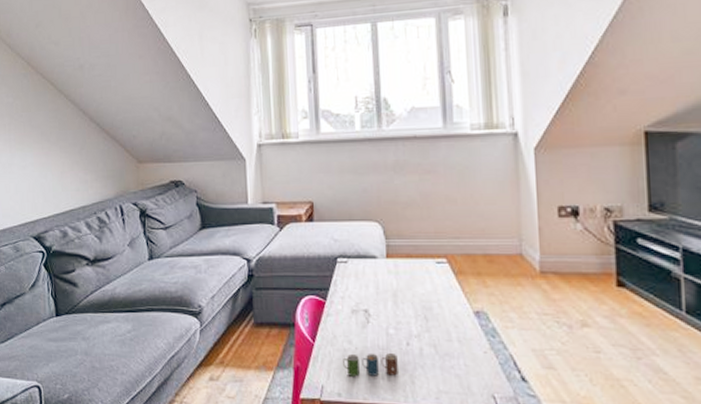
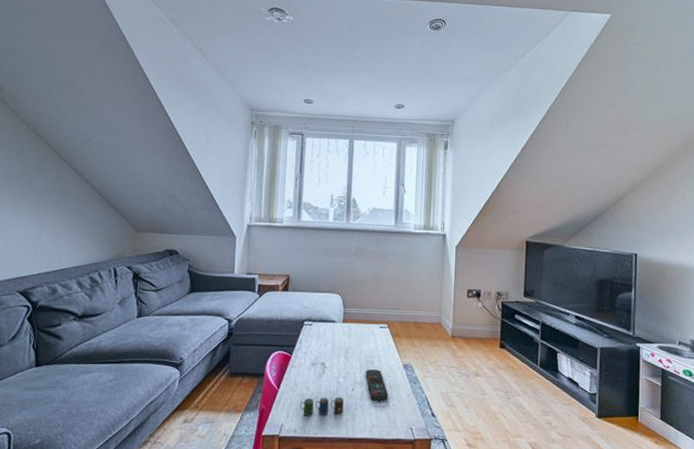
remote control: none [423,318,458,359] -> present [366,369,389,401]

